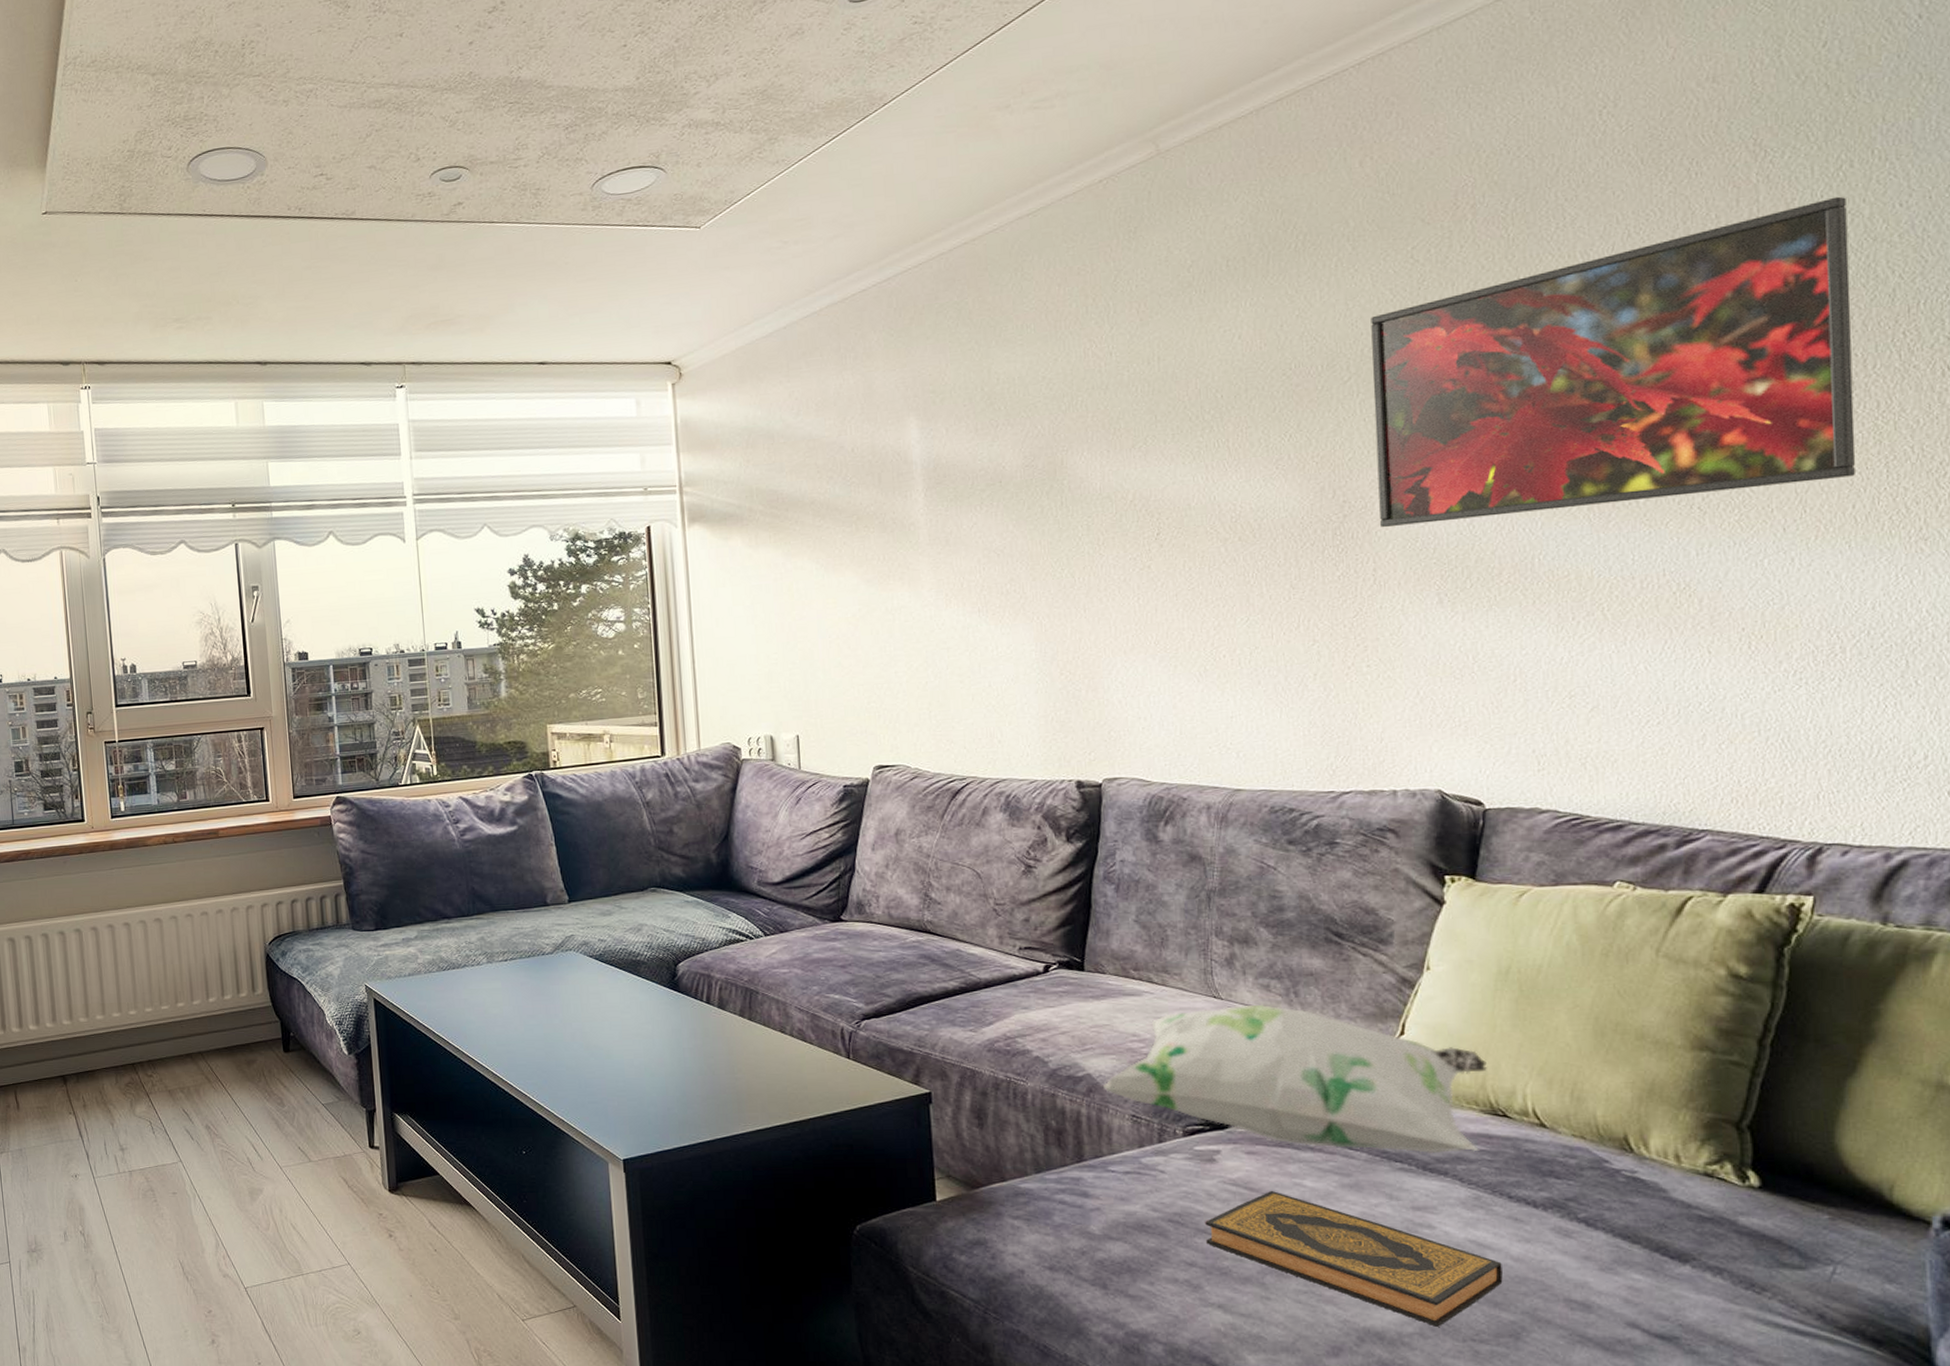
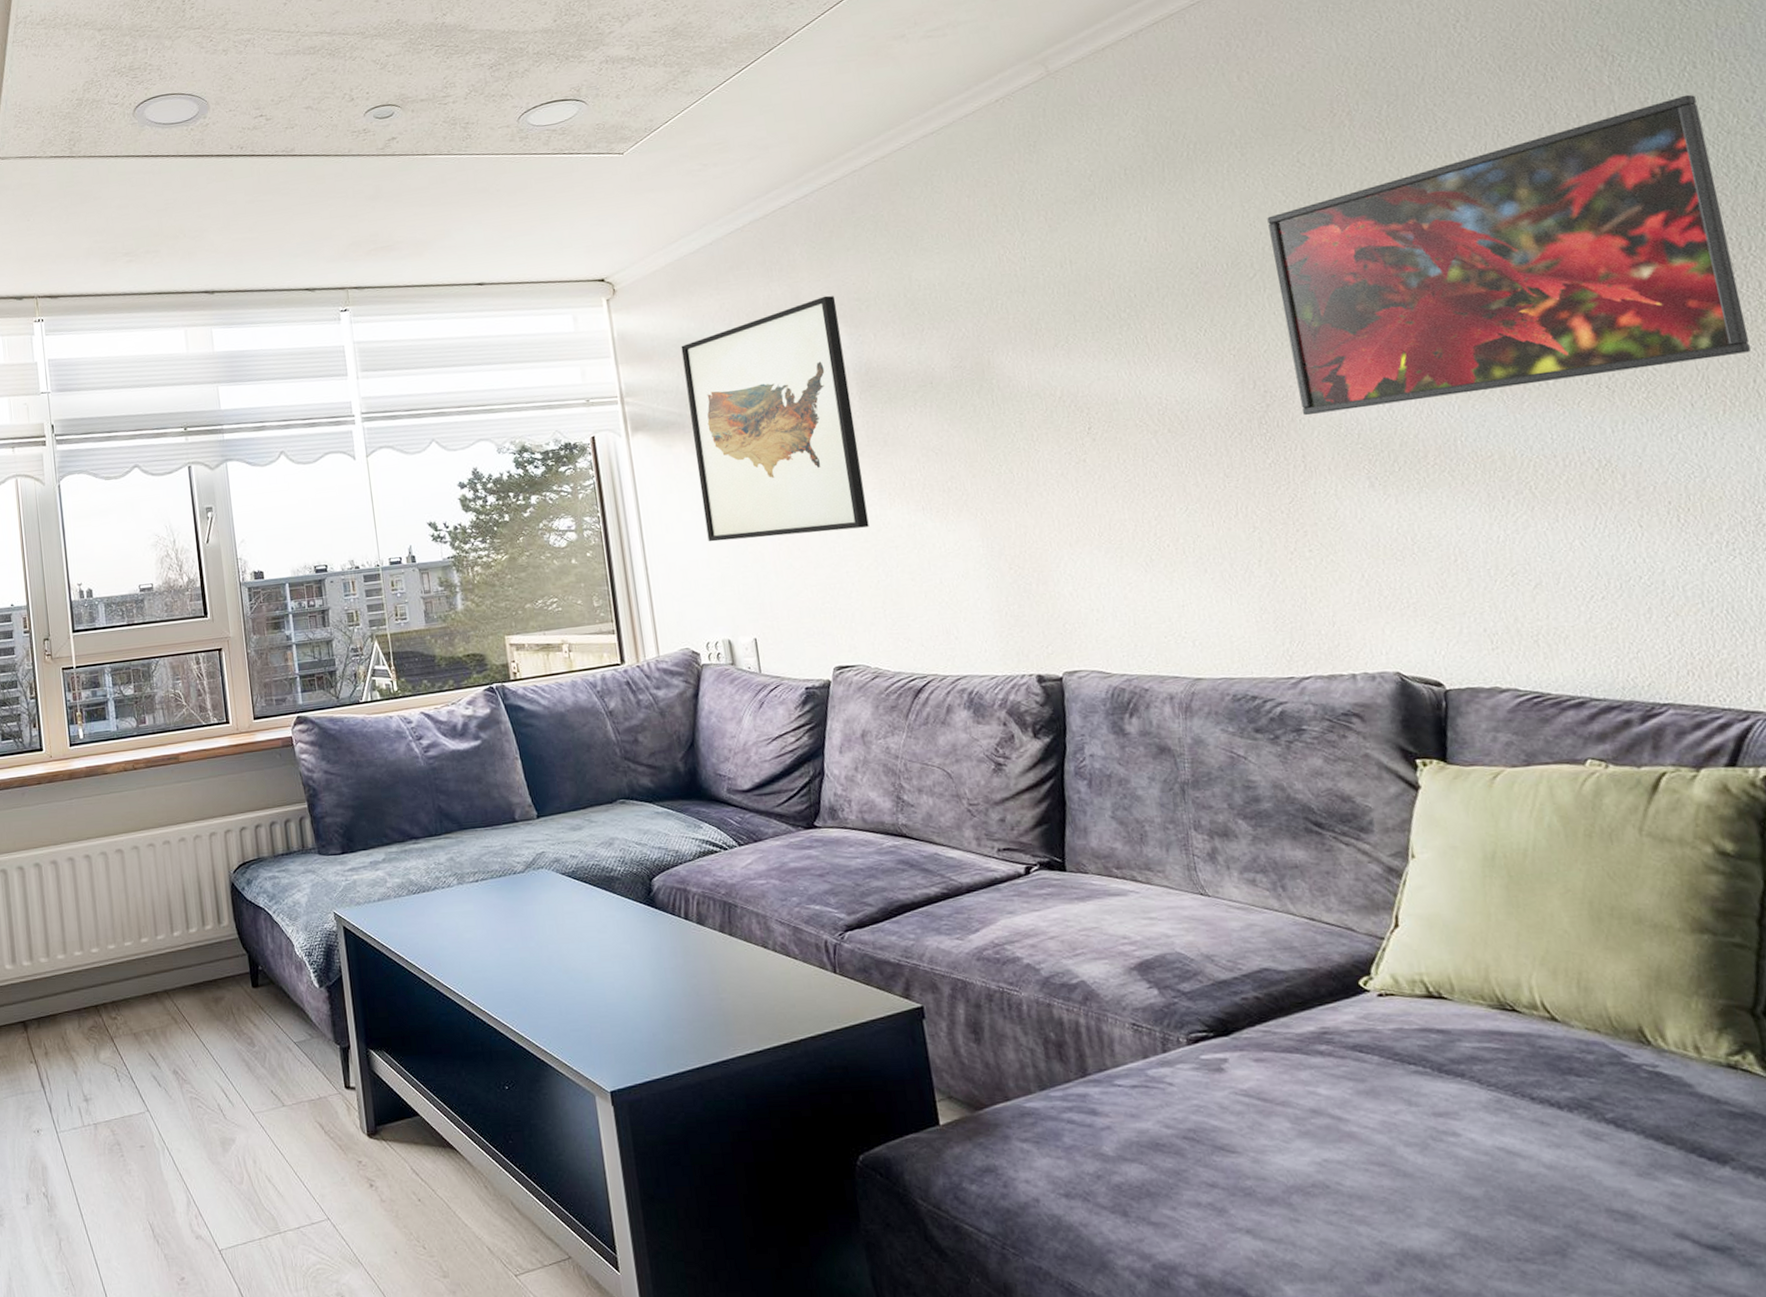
wall art: none [745,386,923,638] -> present [681,295,869,542]
decorative pillow: present [1103,1004,1487,1154] -> none [1099,900,1493,1055]
hardback book: present [1205,1191,1503,1327] -> none [1221,1101,1539,1246]

